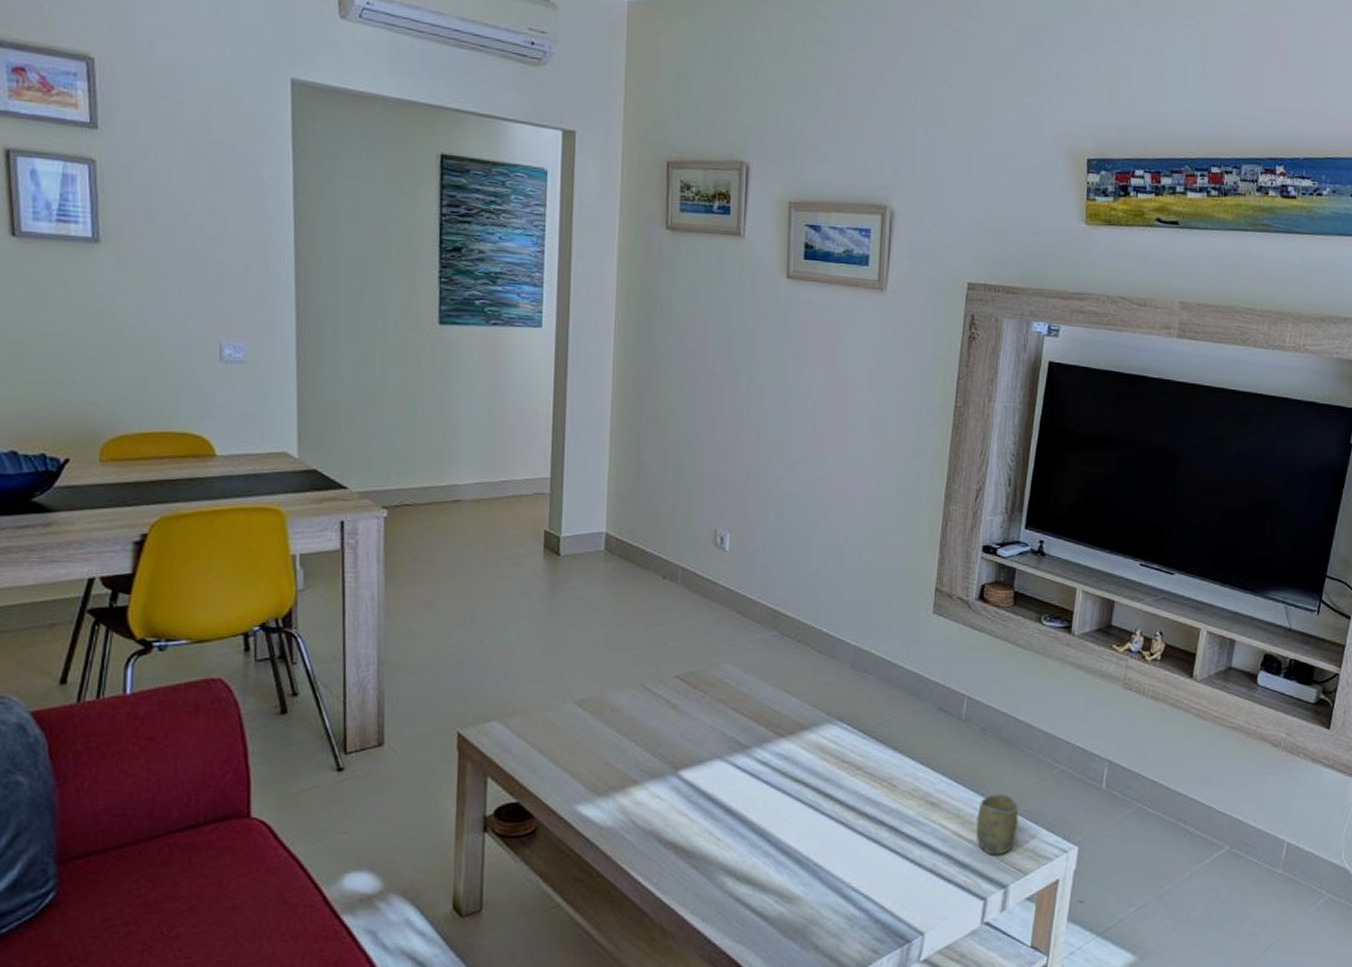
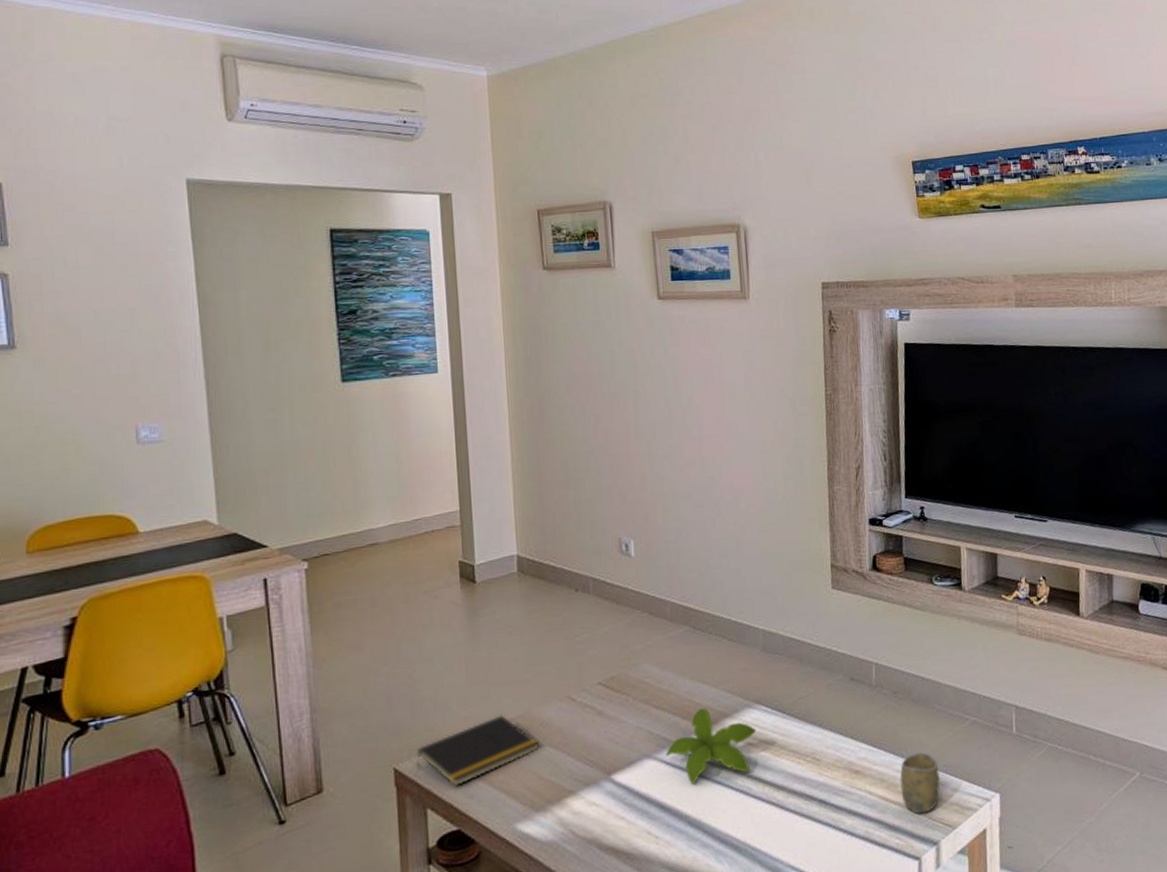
notepad: none [481,694,609,760] -> present [416,715,540,787]
plant: none [737,717,834,792] -> present [665,708,757,785]

